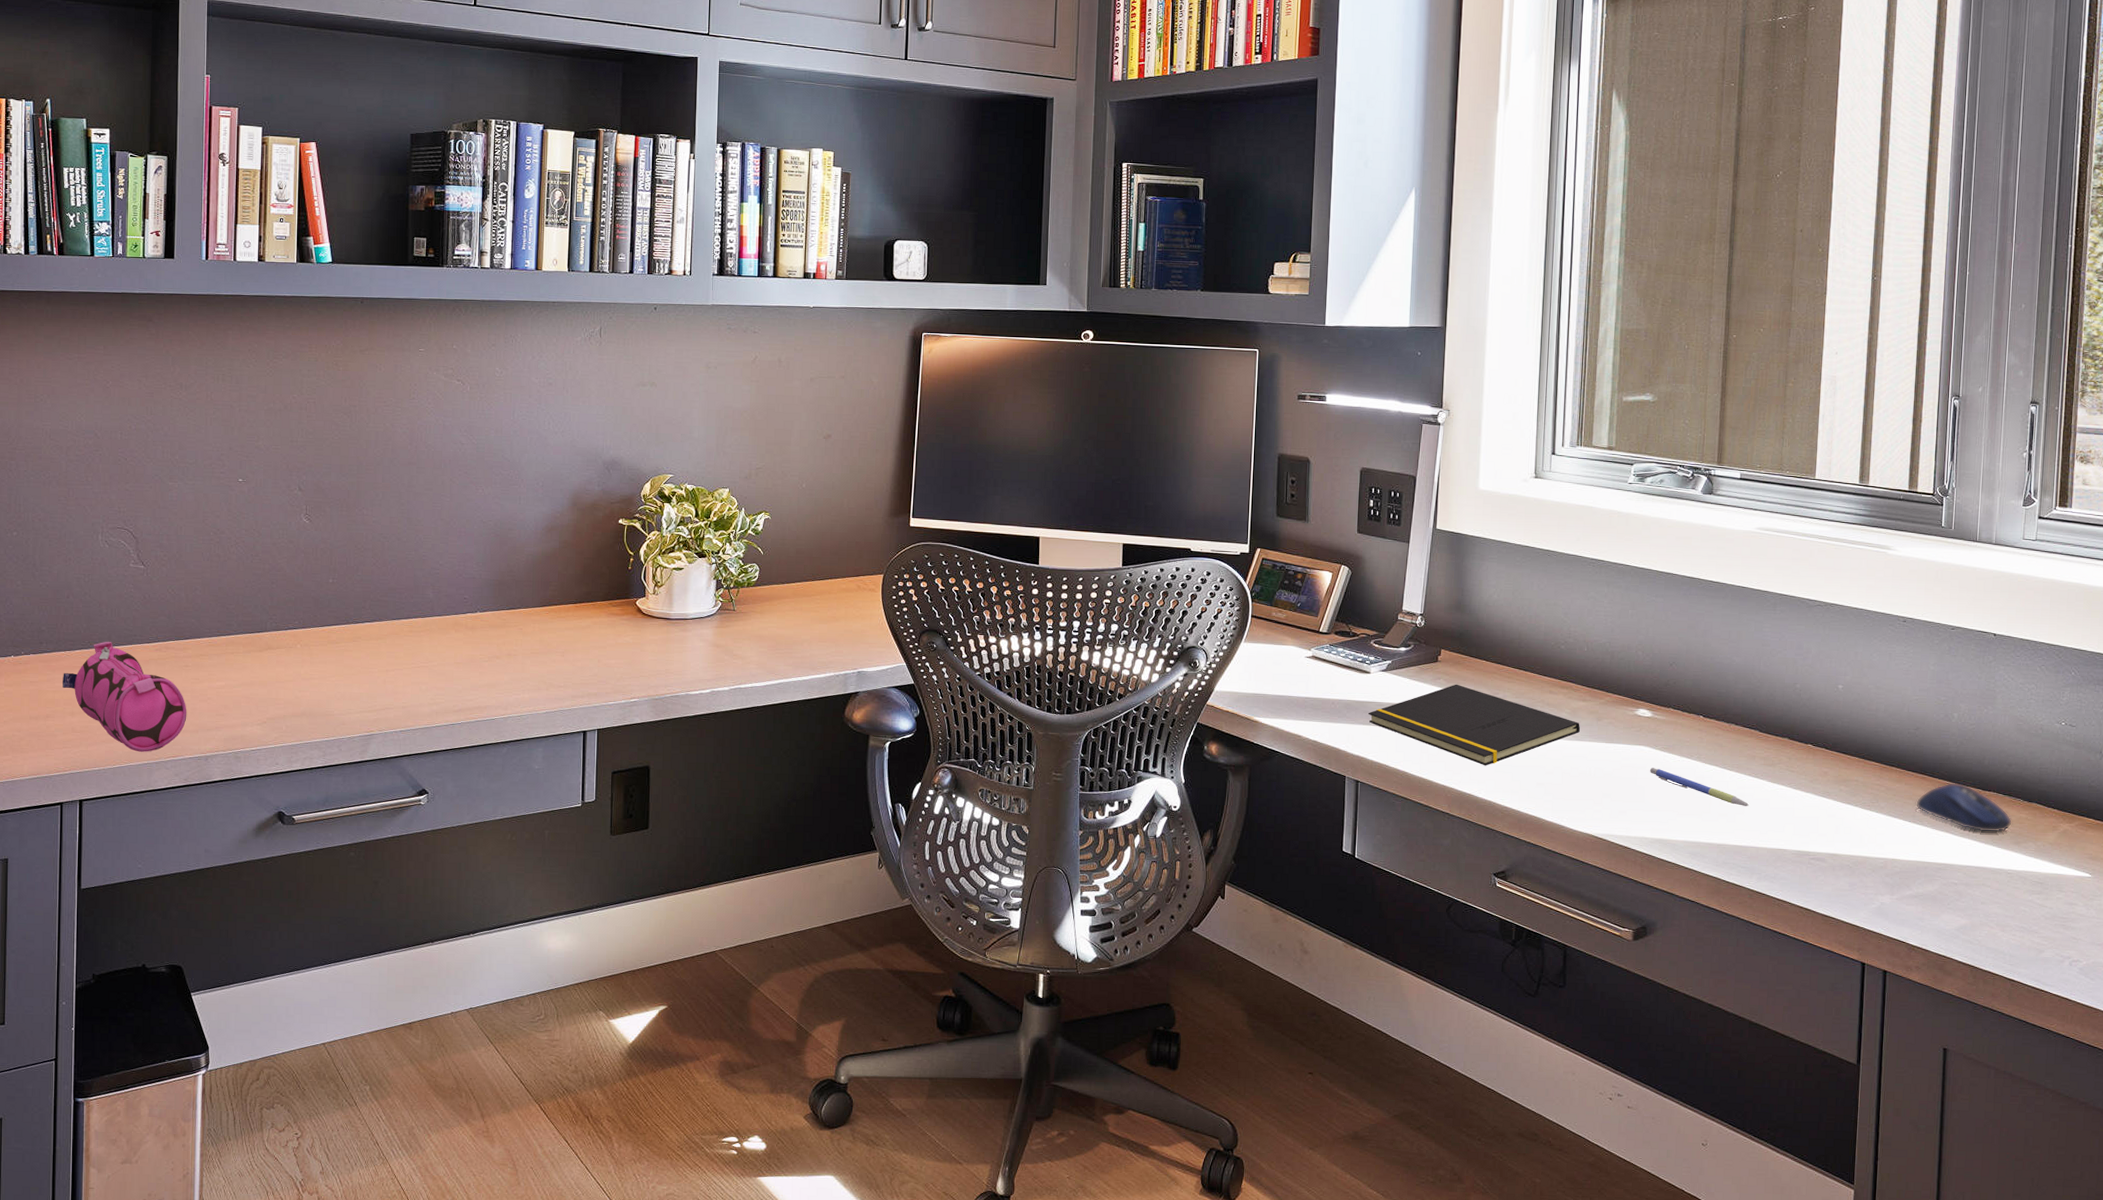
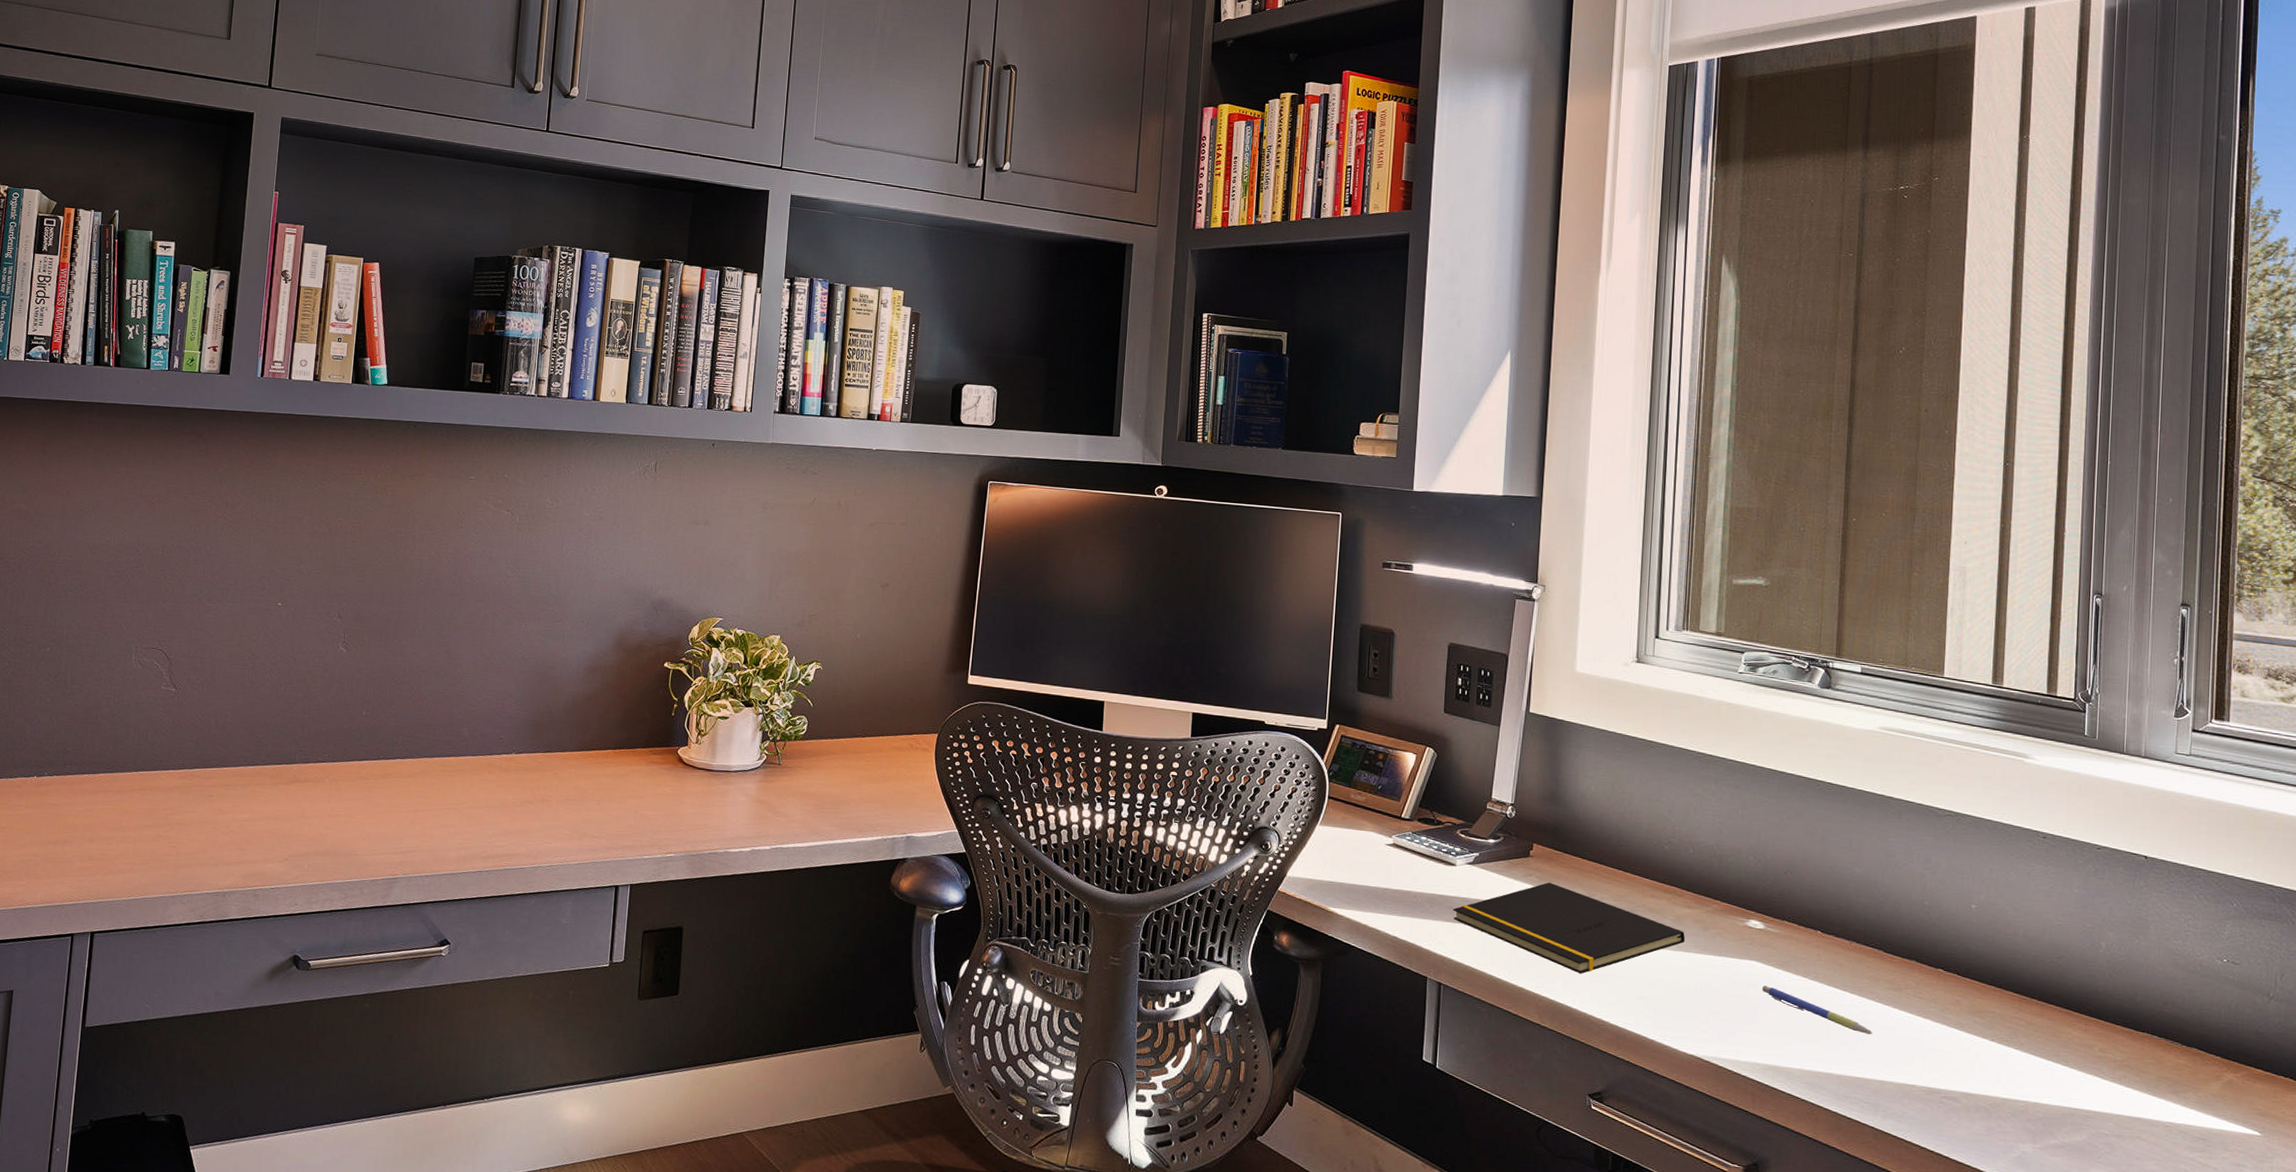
pencil case: present [63,641,187,752] -> none [83,765,208,885]
computer mouse: present [1916,782,2012,833] -> none [2060,1019,2169,1079]

